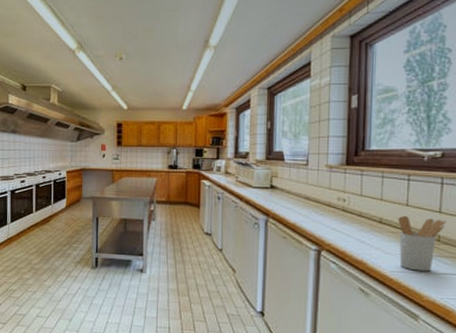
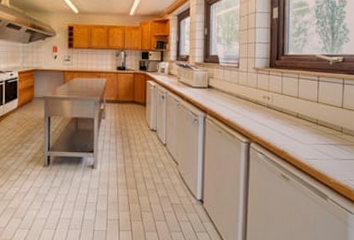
utensil holder: present [398,215,446,272] -> none [311,111,347,158]

